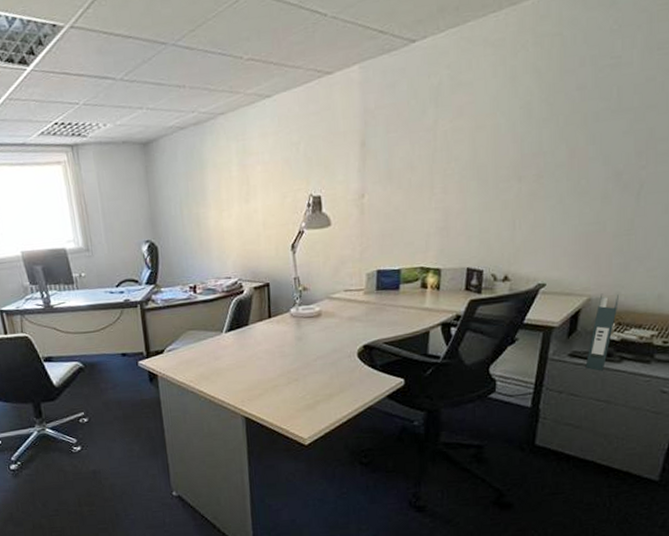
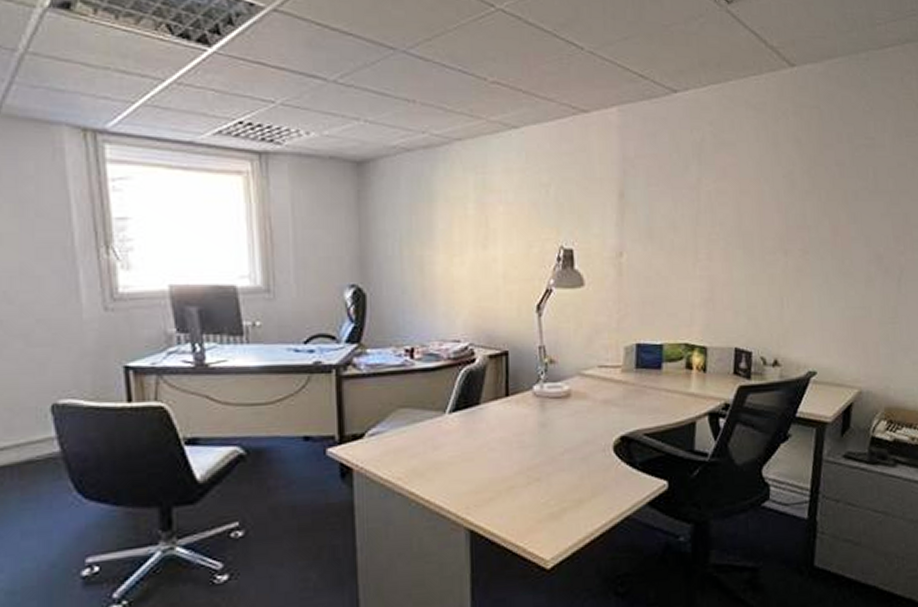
binder: present [585,293,619,371] -> none [860,386,889,476]

